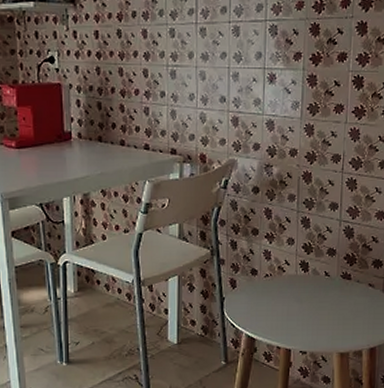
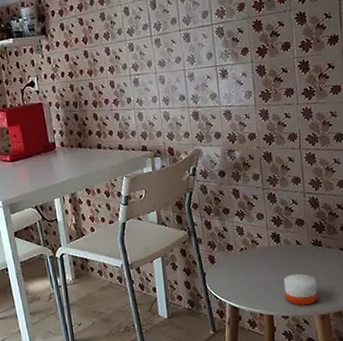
candle: none [305,307,340,341] -> present [283,273,318,305]

